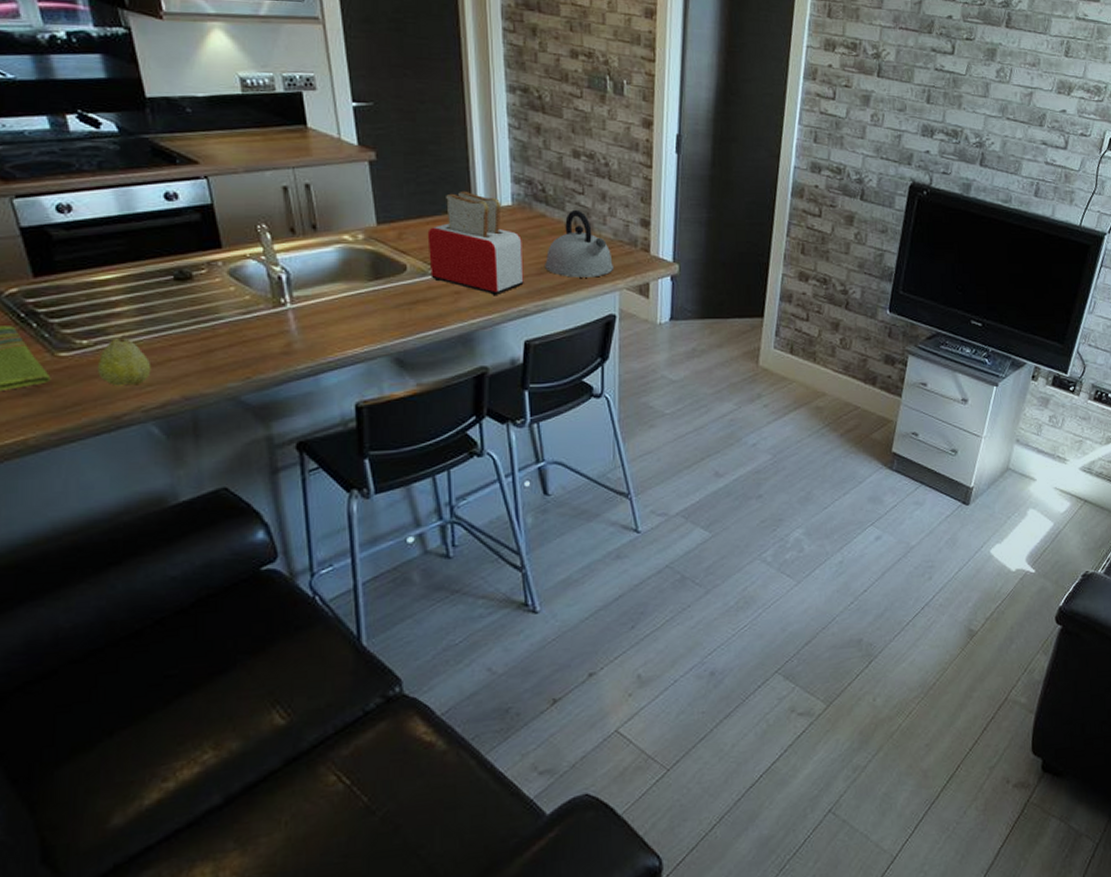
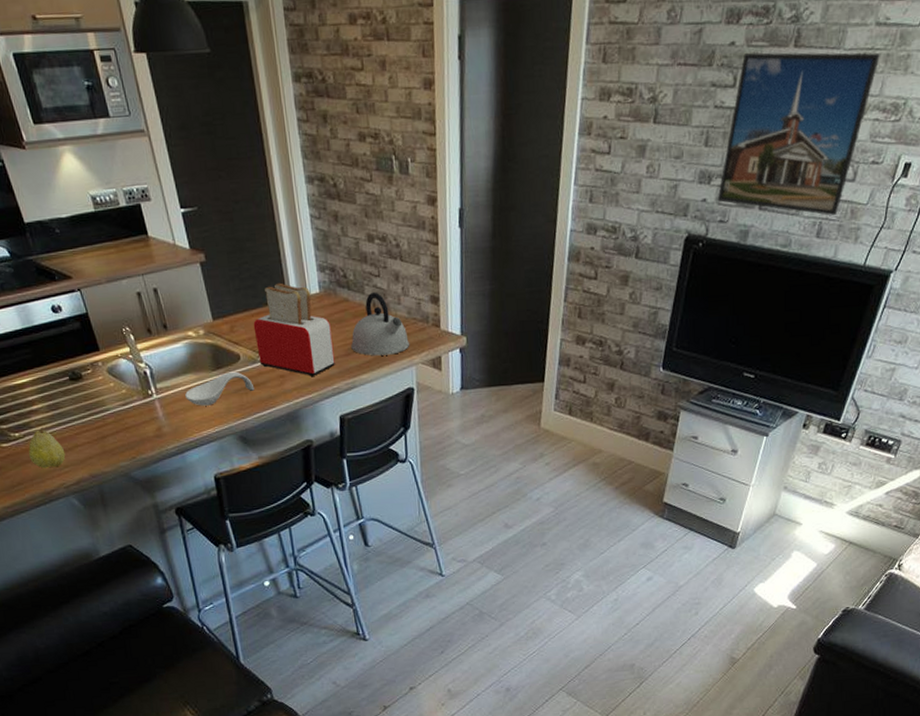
spoon rest: none [330,283,421,321] -> present [185,371,255,406]
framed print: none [940,27,1082,178] -> present [717,52,880,216]

